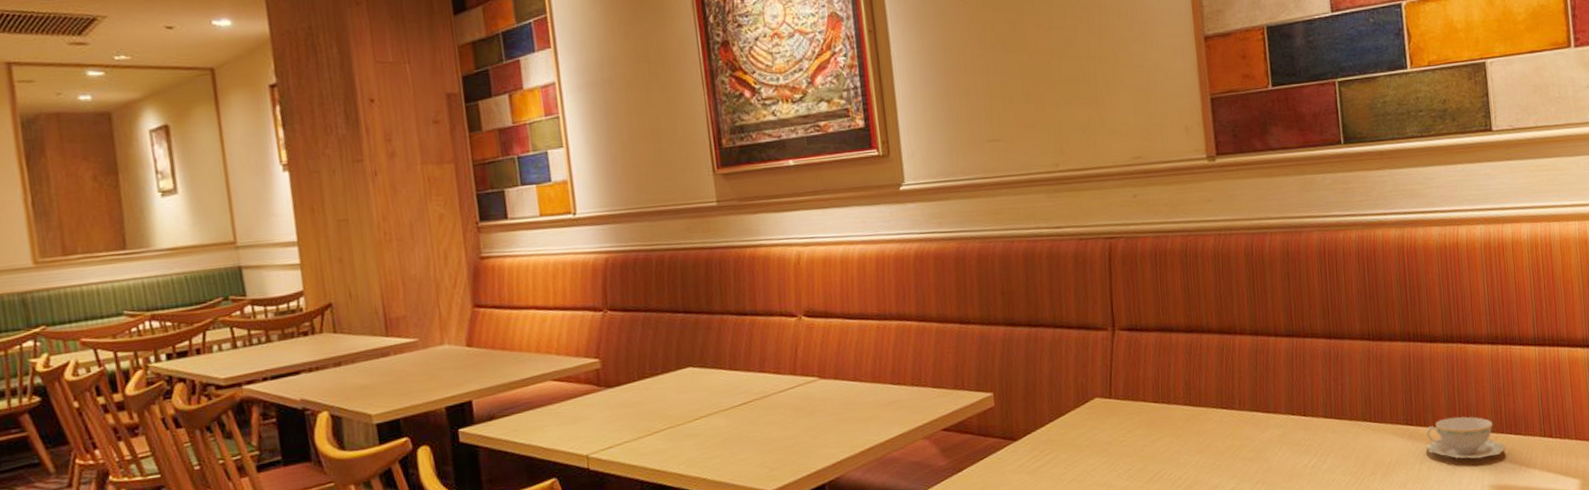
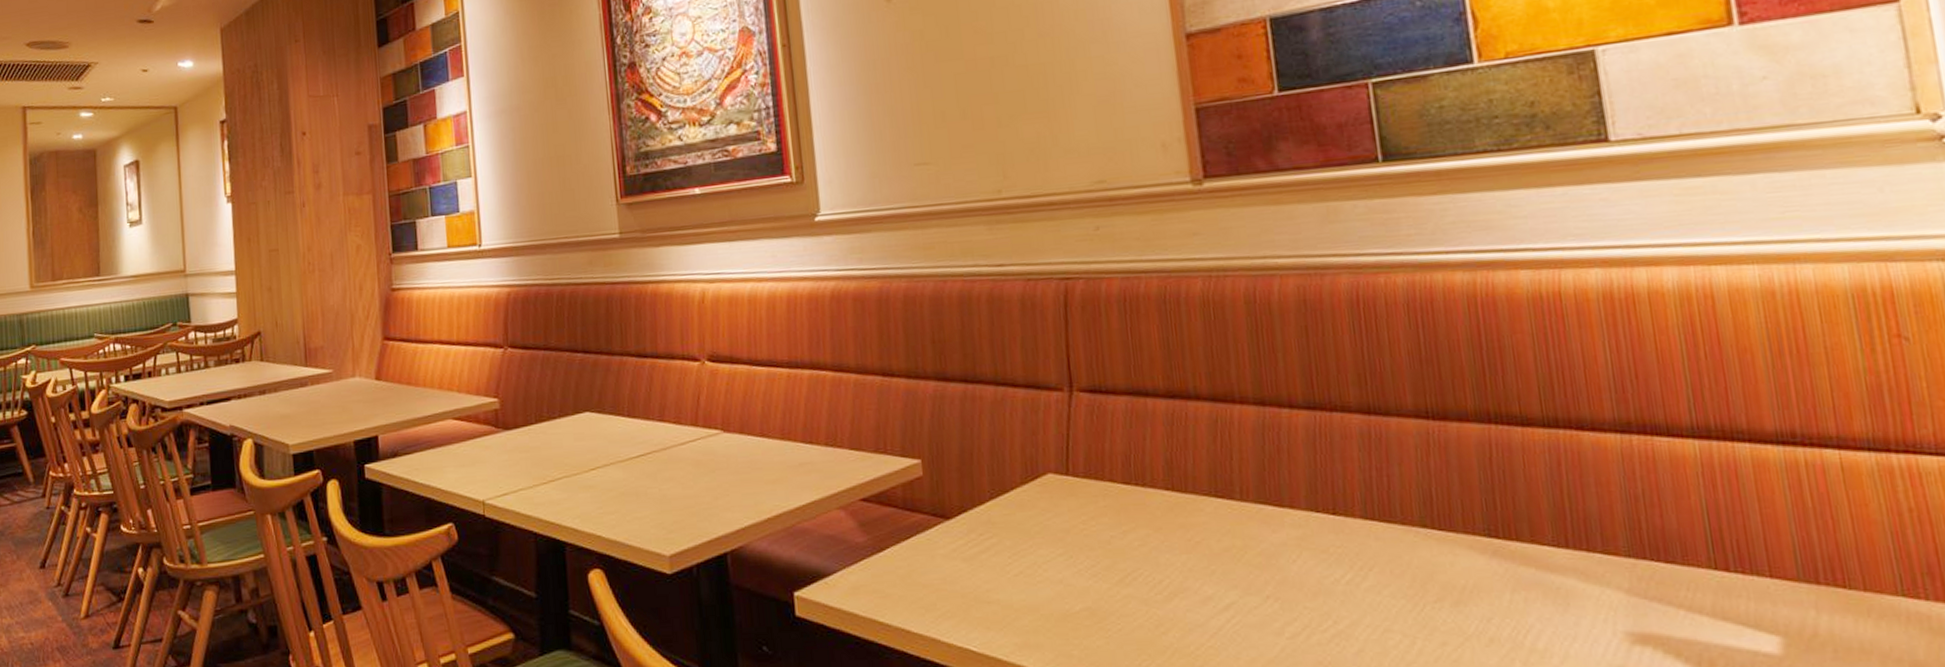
teacup: present [1426,416,1506,459] -> none [1519,531,1652,593]

